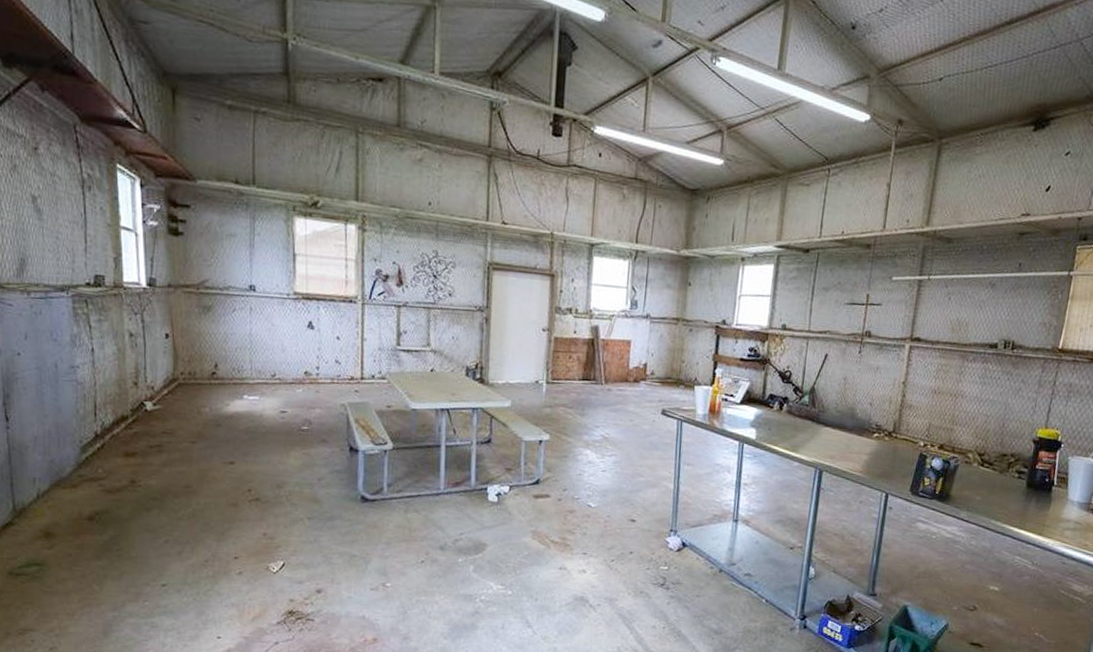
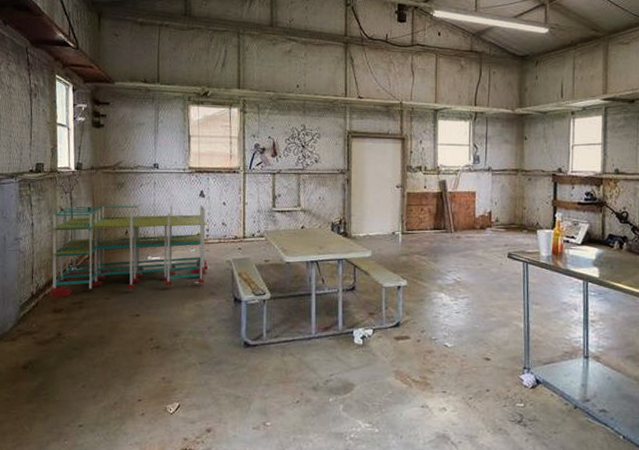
workbench: none [119,331,318,439] -> present [51,204,208,298]

